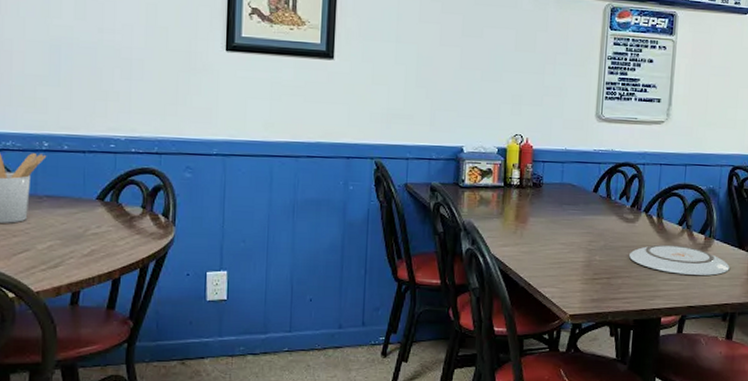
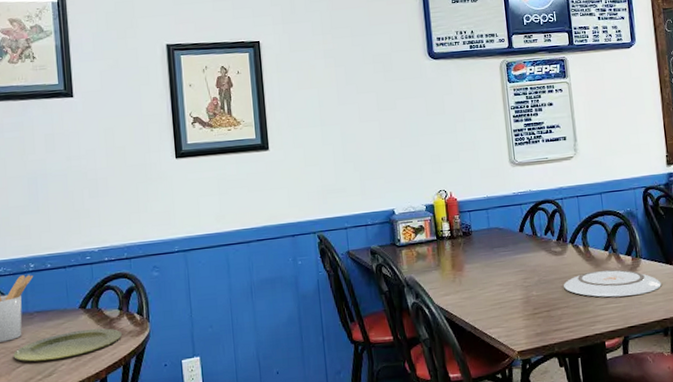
plate: none [15,223,142,251] -> present [13,328,122,362]

